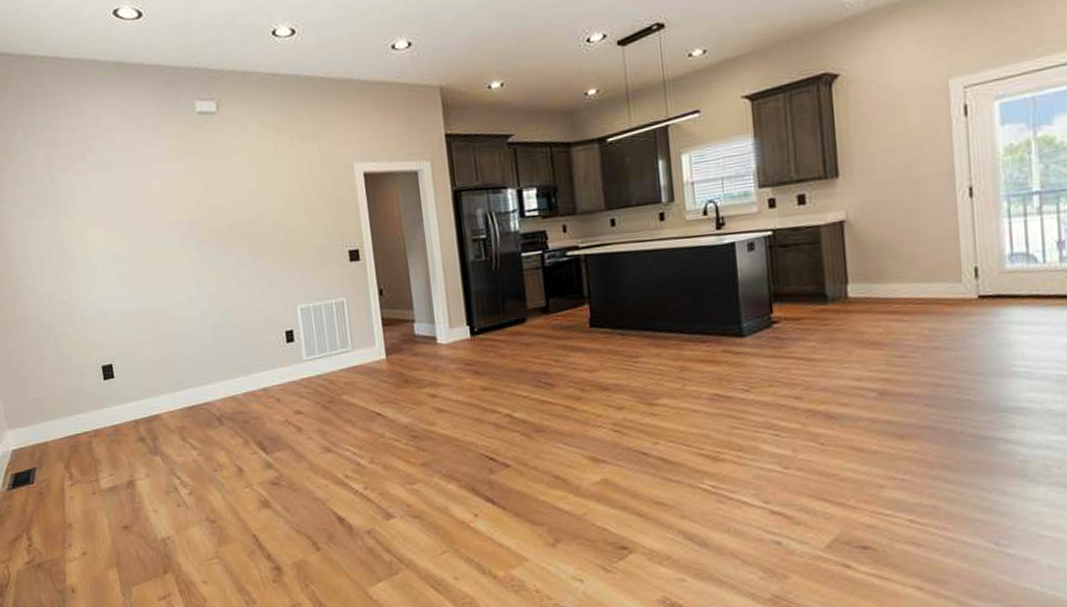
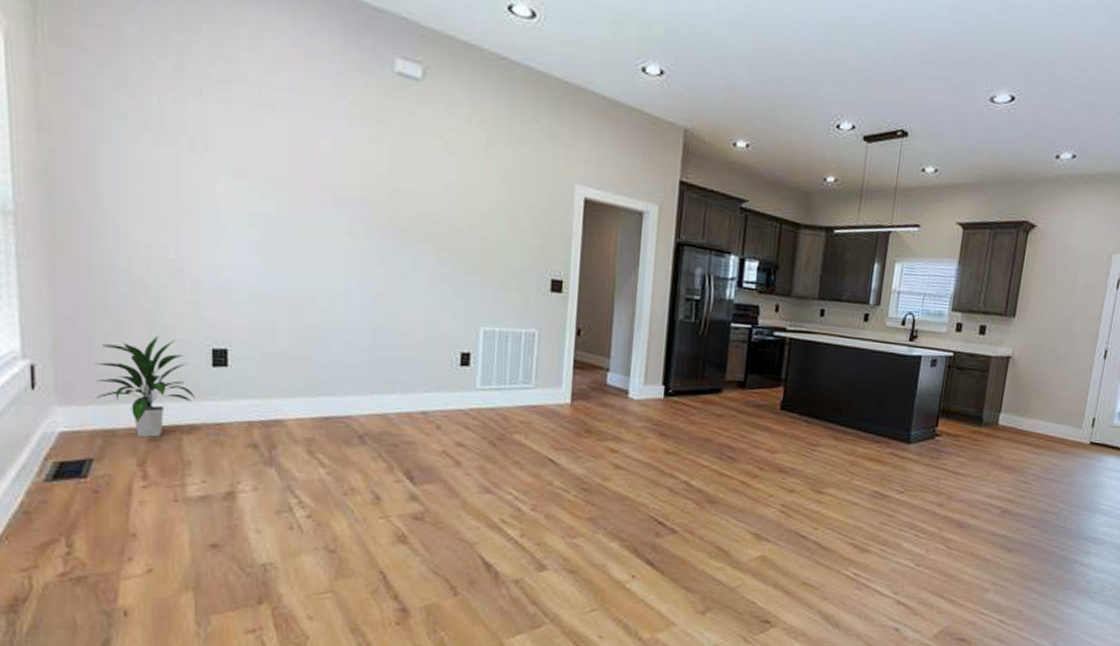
indoor plant: none [27,363,96,445] -> present [94,335,195,438]

